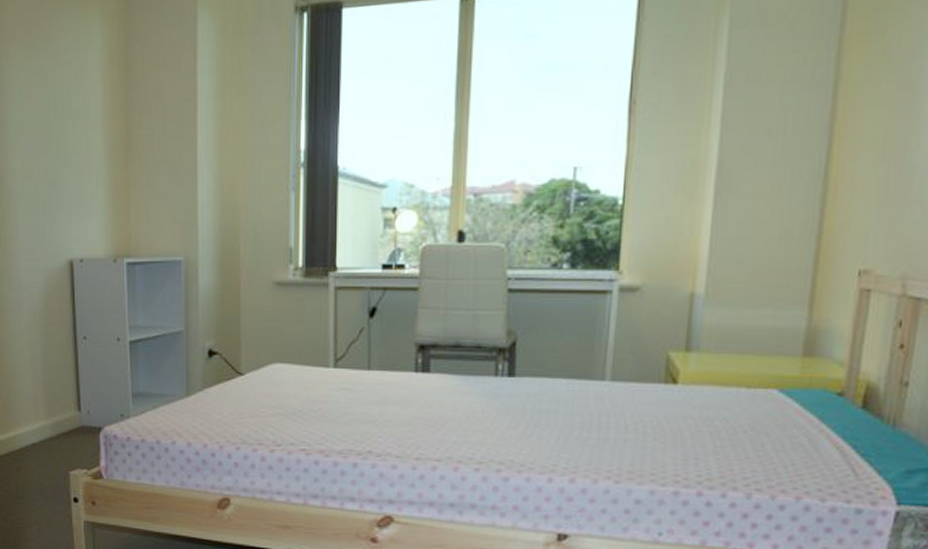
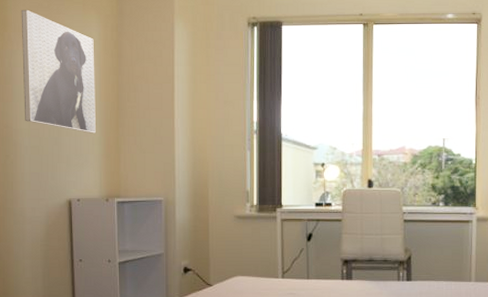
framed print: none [9,9,100,173] -> present [21,9,96,133]

